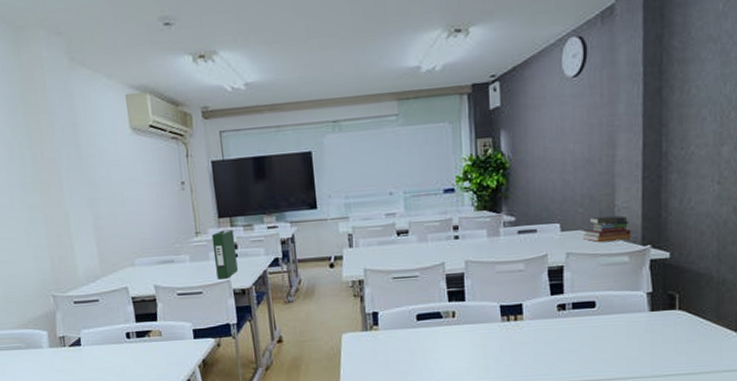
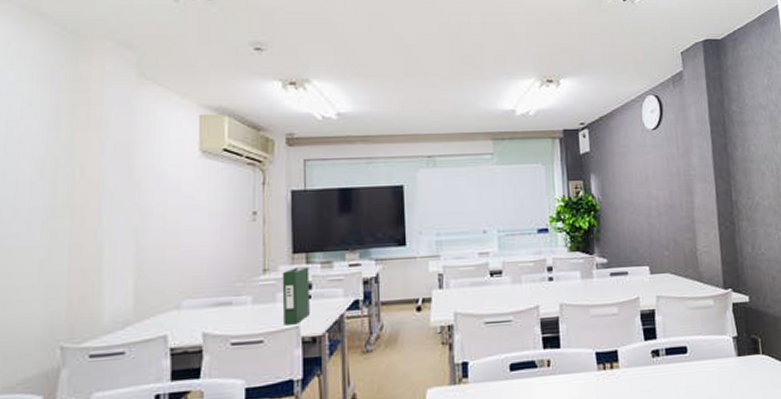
books: present [583,215,631,242] -> none [671,259,714,285]

